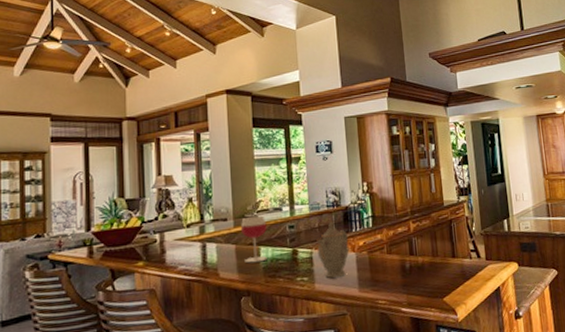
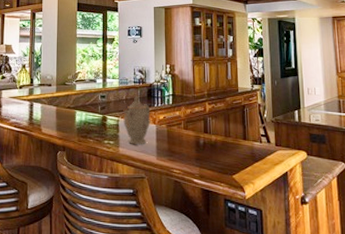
wineglass: present [241,215,267,264] -> none [62,84,83,124]

